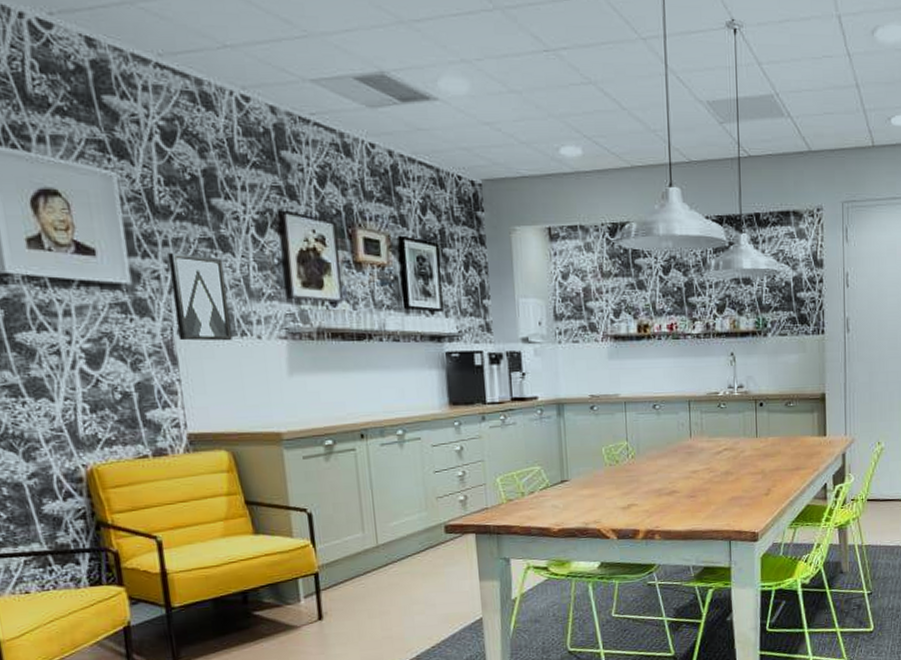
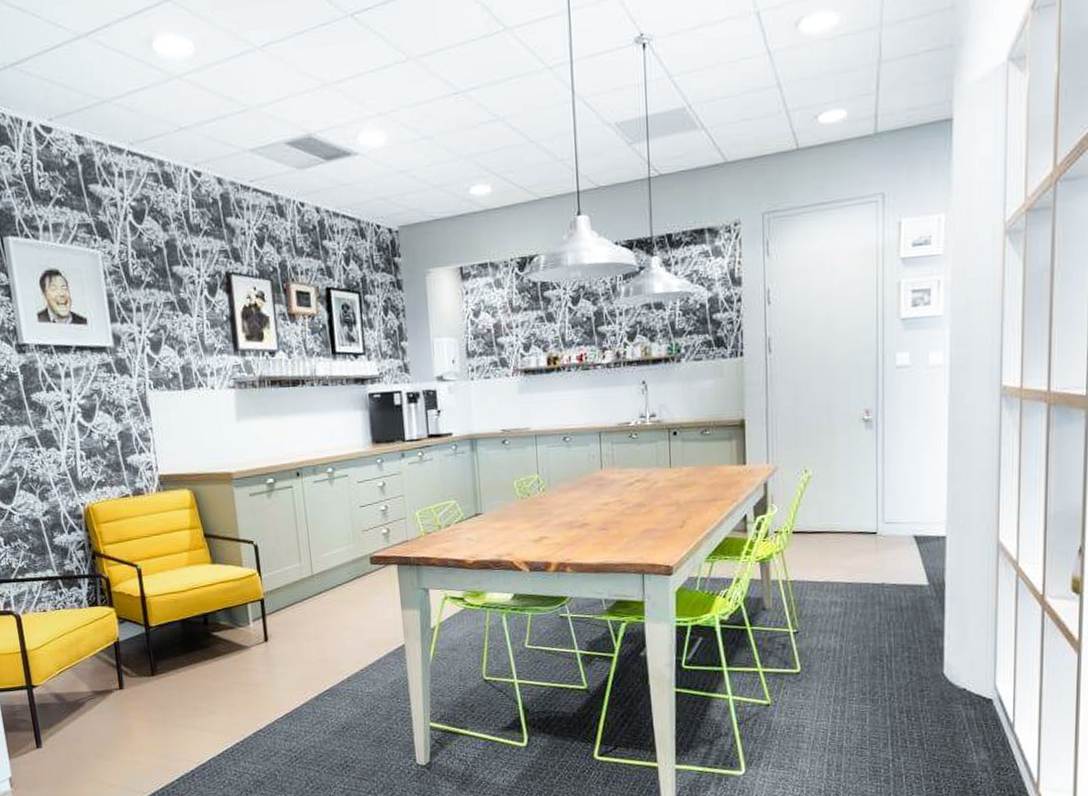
wall art: present [168,253,232,341] -> none [140,317,191,394]

